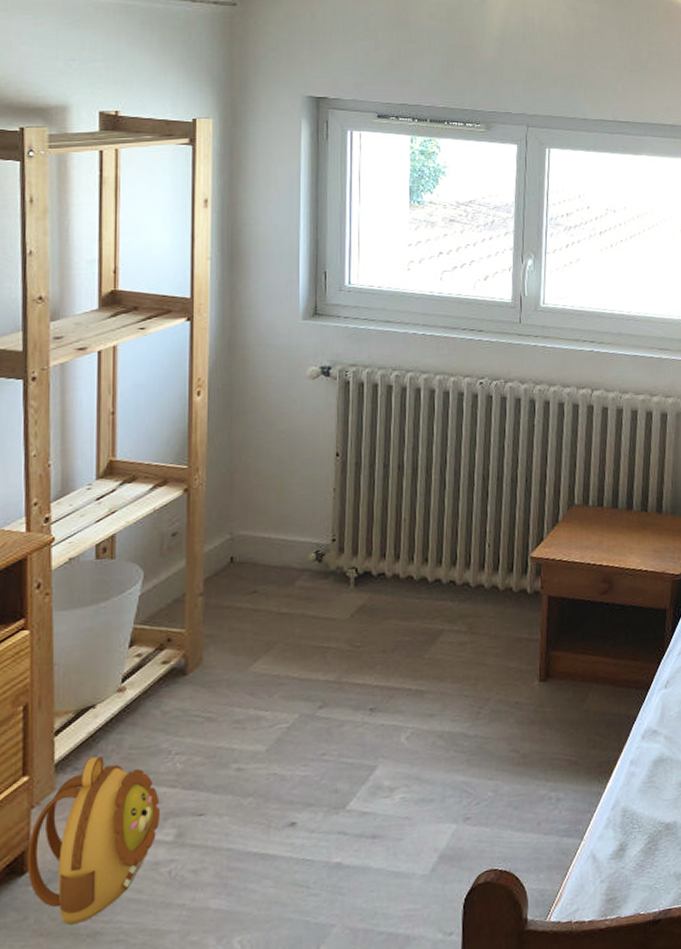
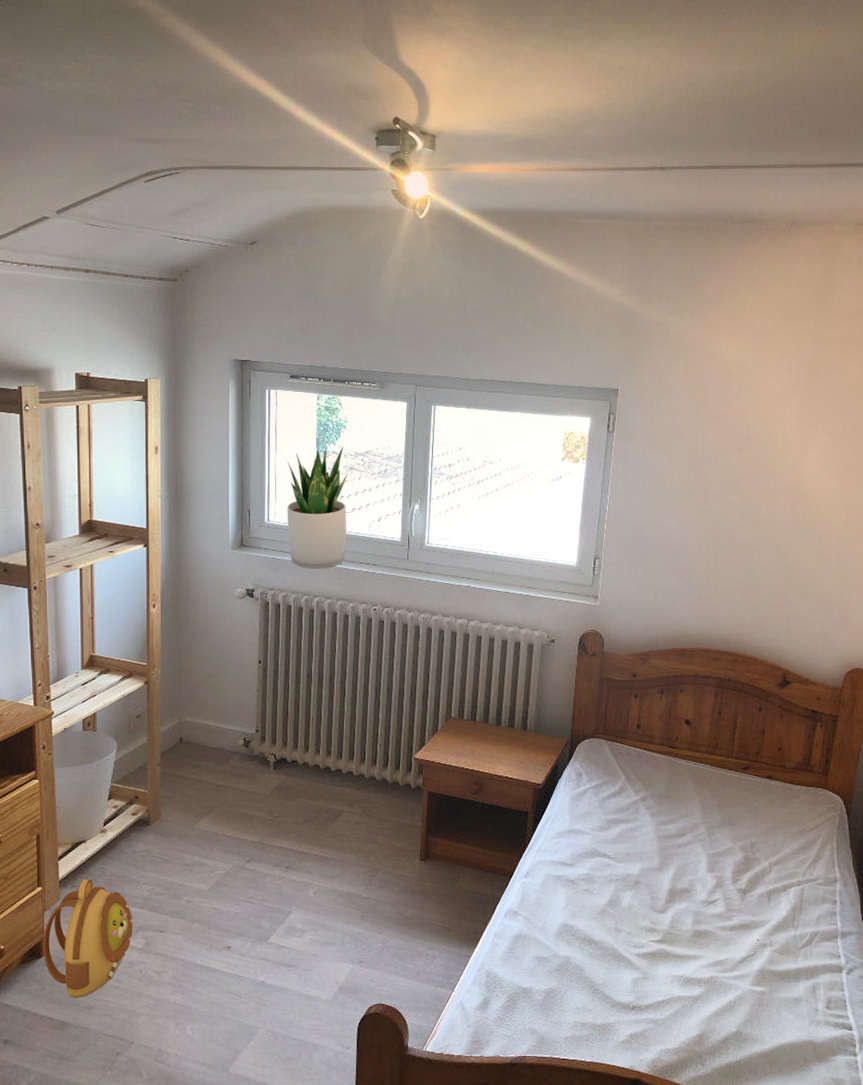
planter: none [373,195,447,340] -> present [287,446,348,570]

